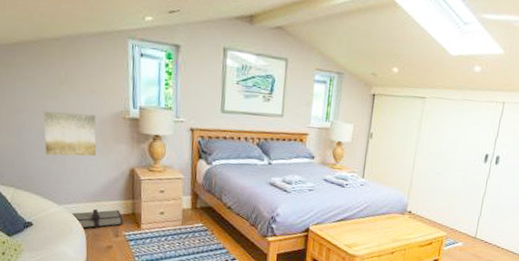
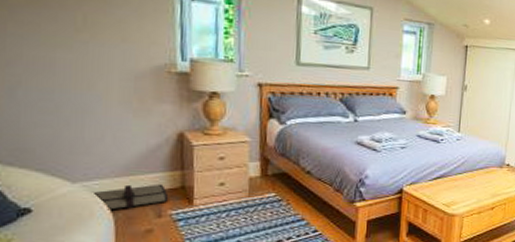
wall art: present [43,111,97,156] -> none [50,64,131,121]

